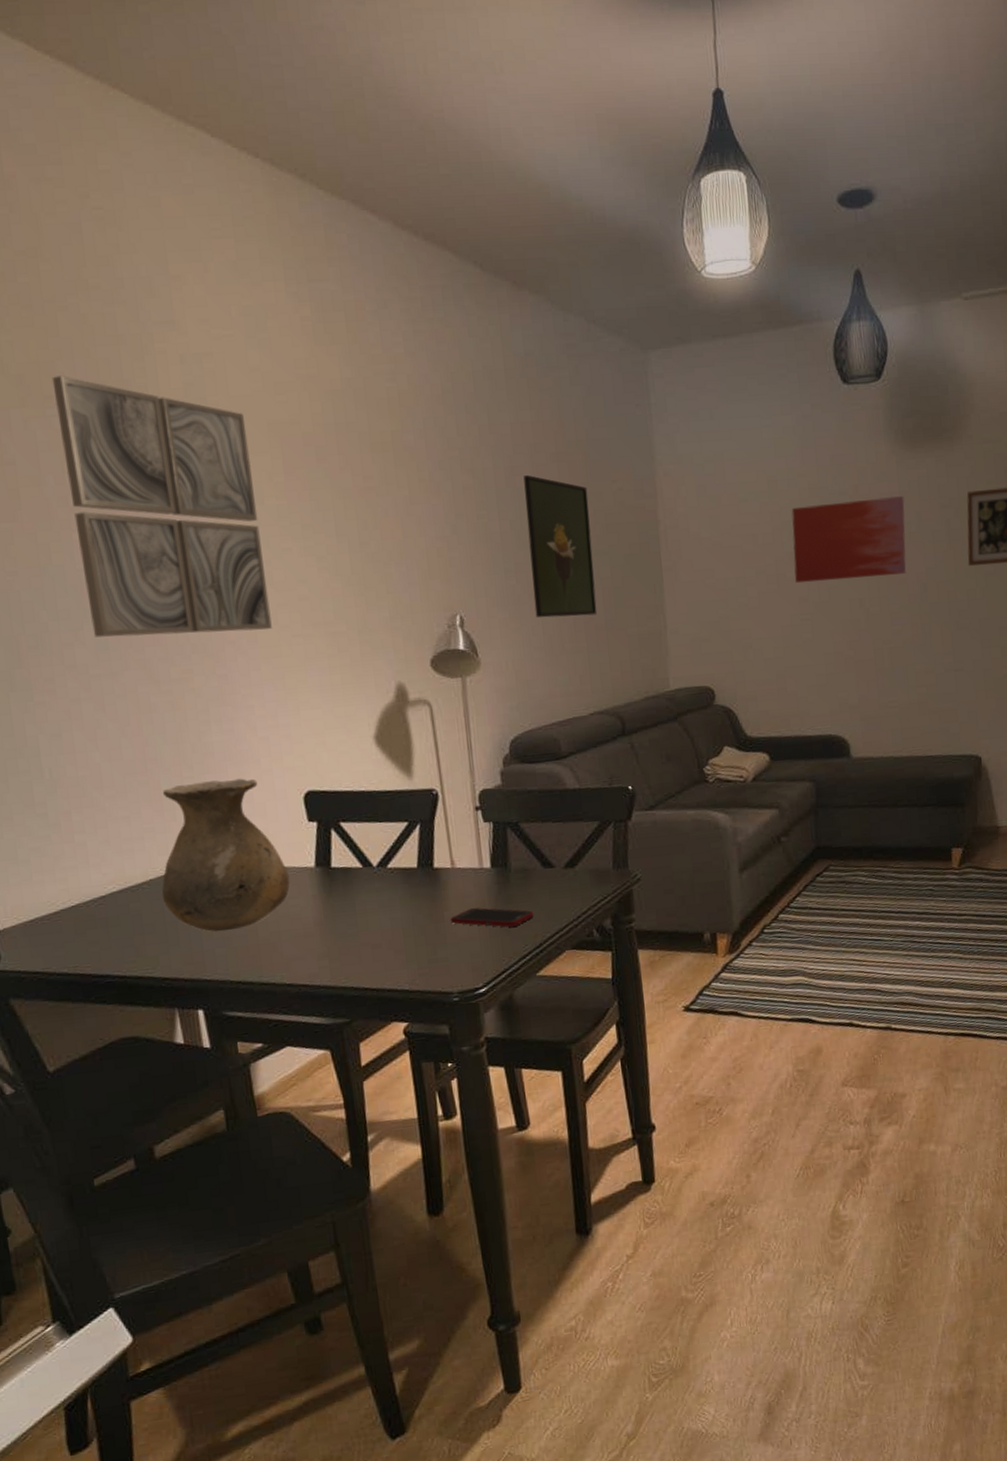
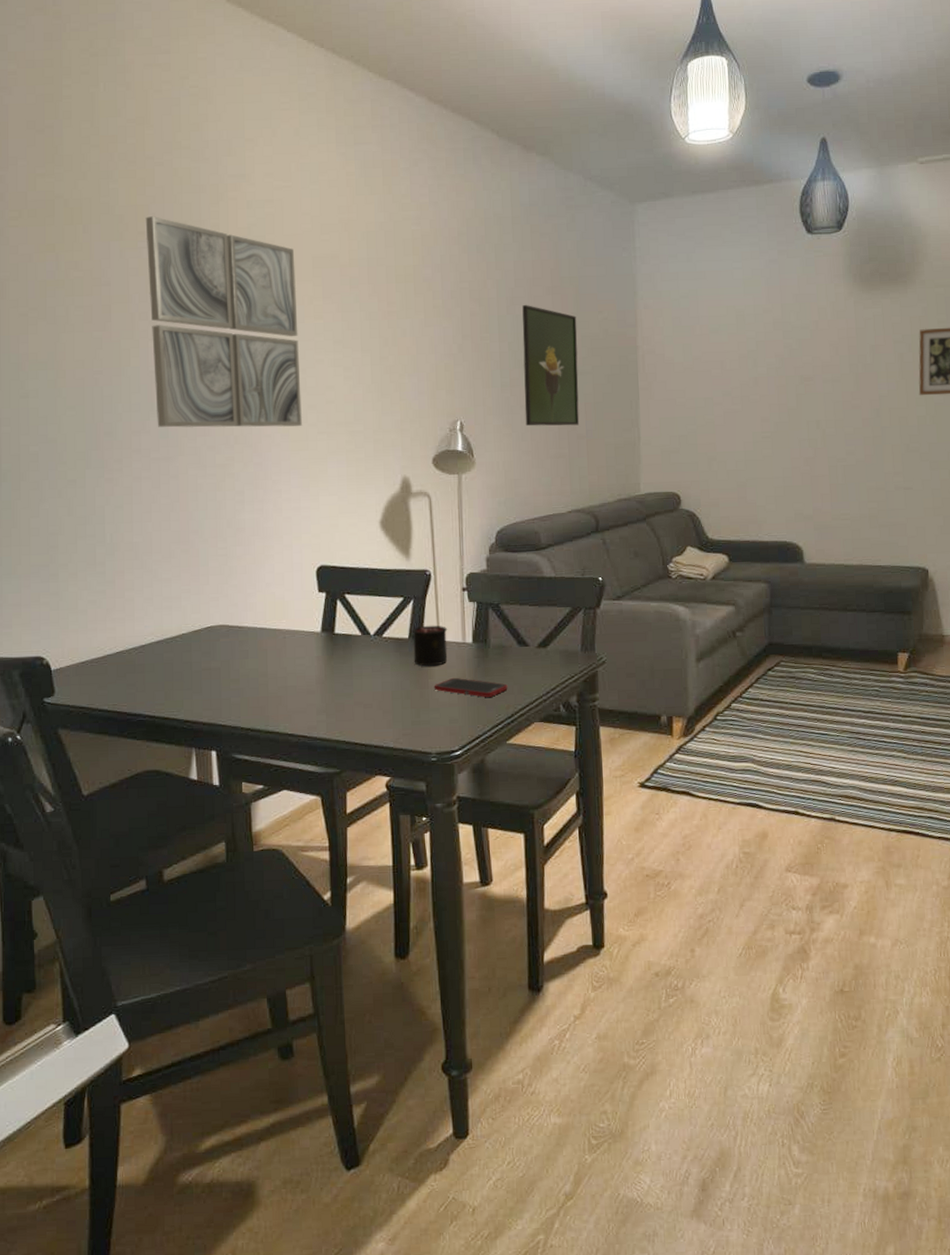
vase: present [162,778,290,932] -> none [192,551,299,683]
candle: none [420,840,464,898] -> present [411,615,448,667]
wall art: present [791,496,906,584] -> none [756,331,861,405]

